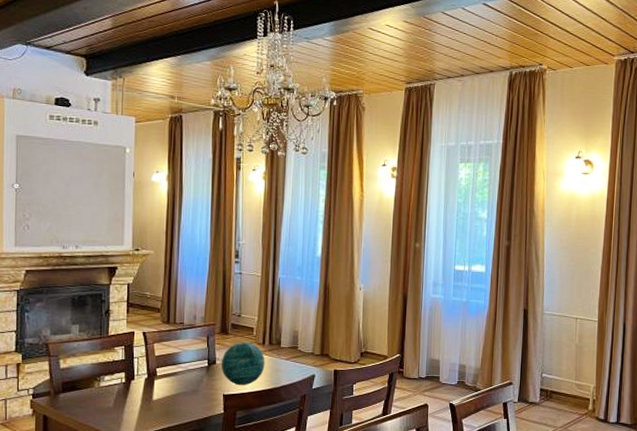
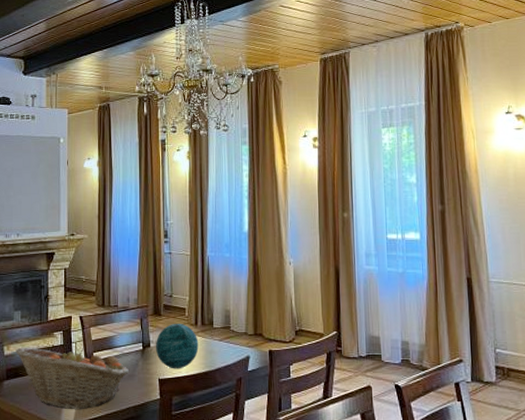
fruit basket: none [72,361,193,423] -> present [15,347,129,410]

